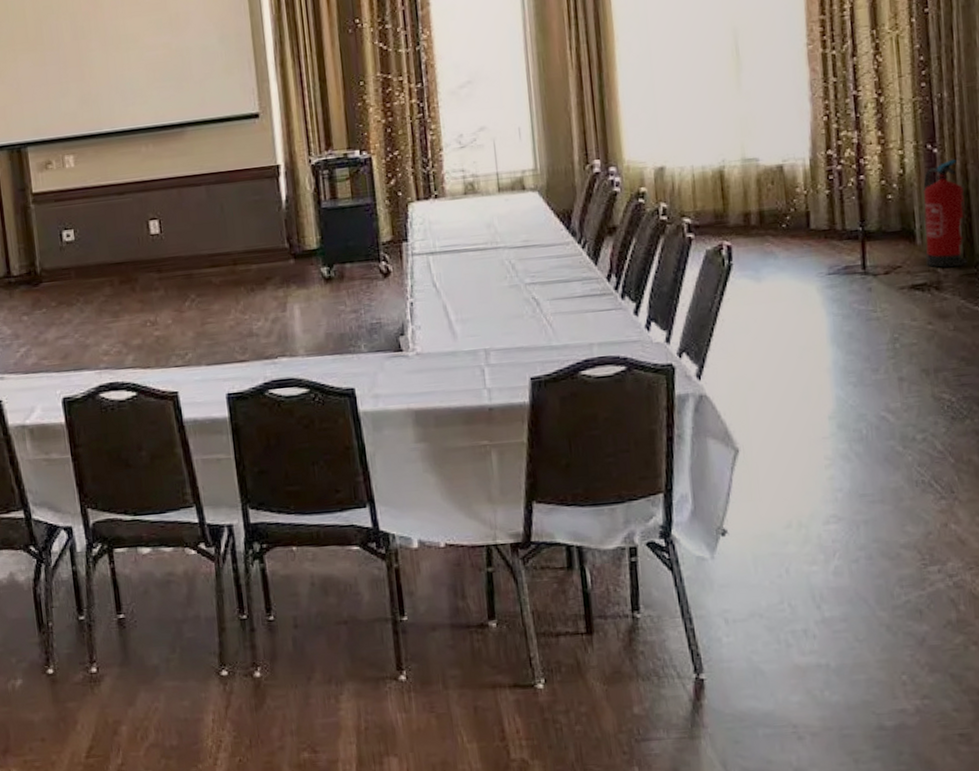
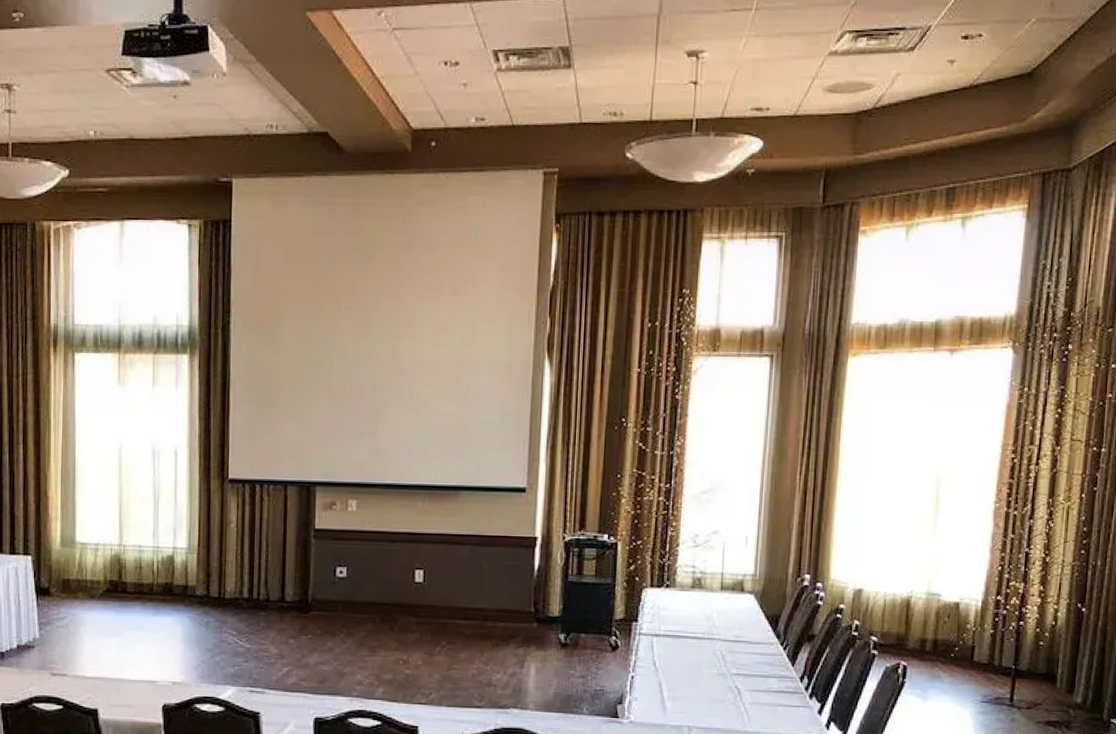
fire extinguisher: present [923,158,968,268] -> none [1062,619,1101,710]

